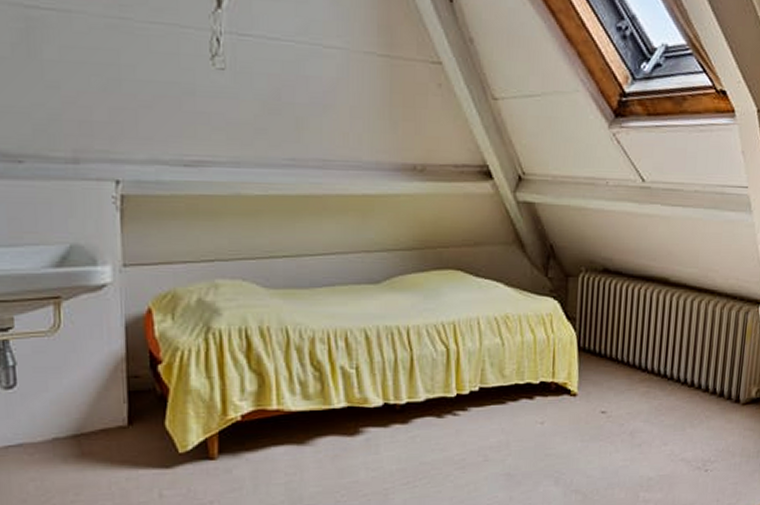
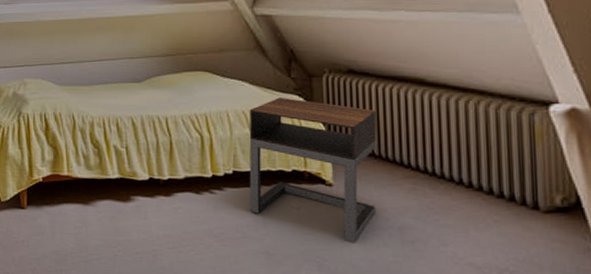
nightstand: none [494,301,624,453] -> present [249,98,377,243]

